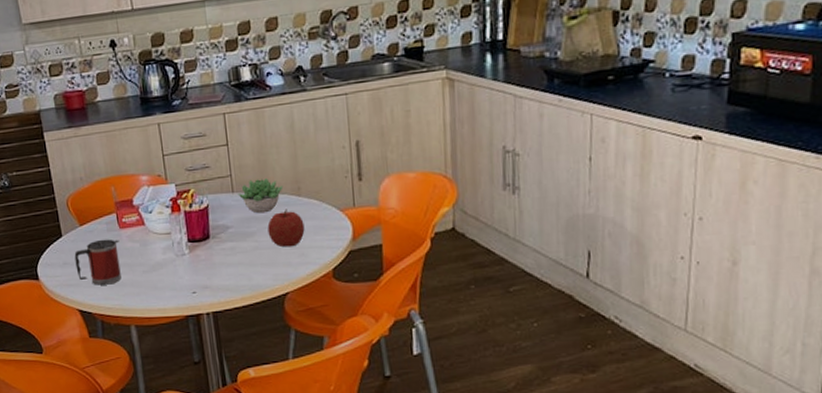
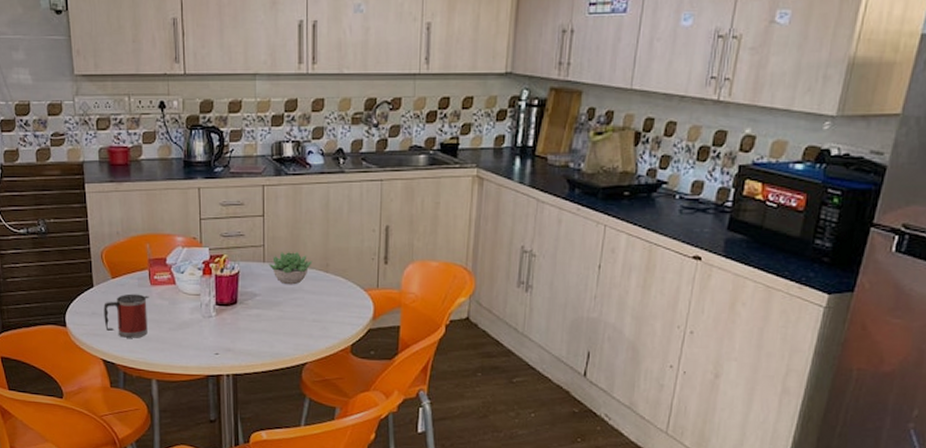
fruit: present [267,209,305,248] -> none [294,283,329,320]

